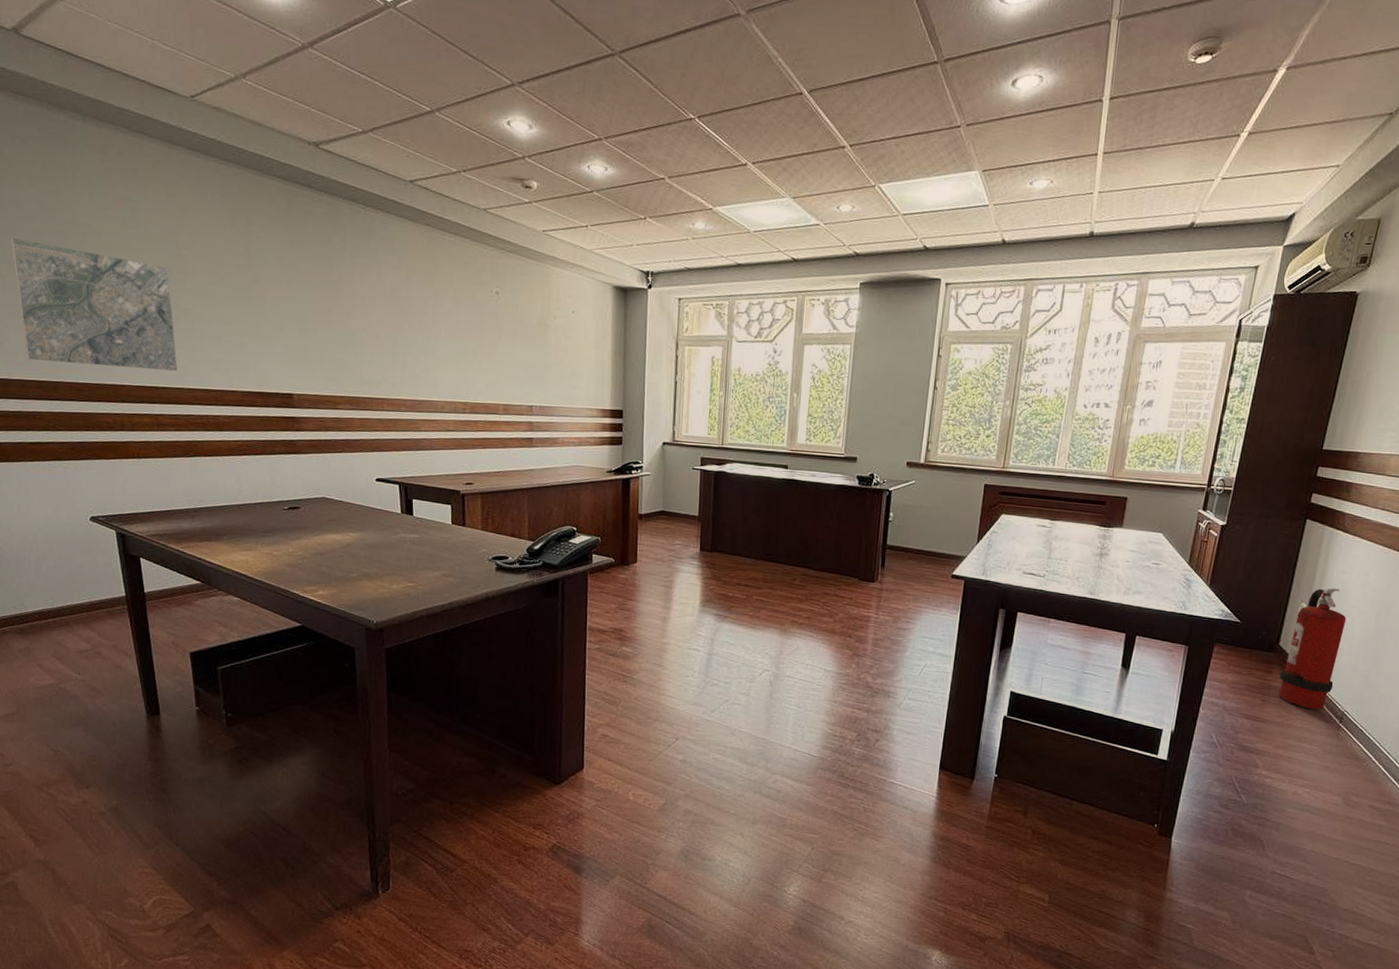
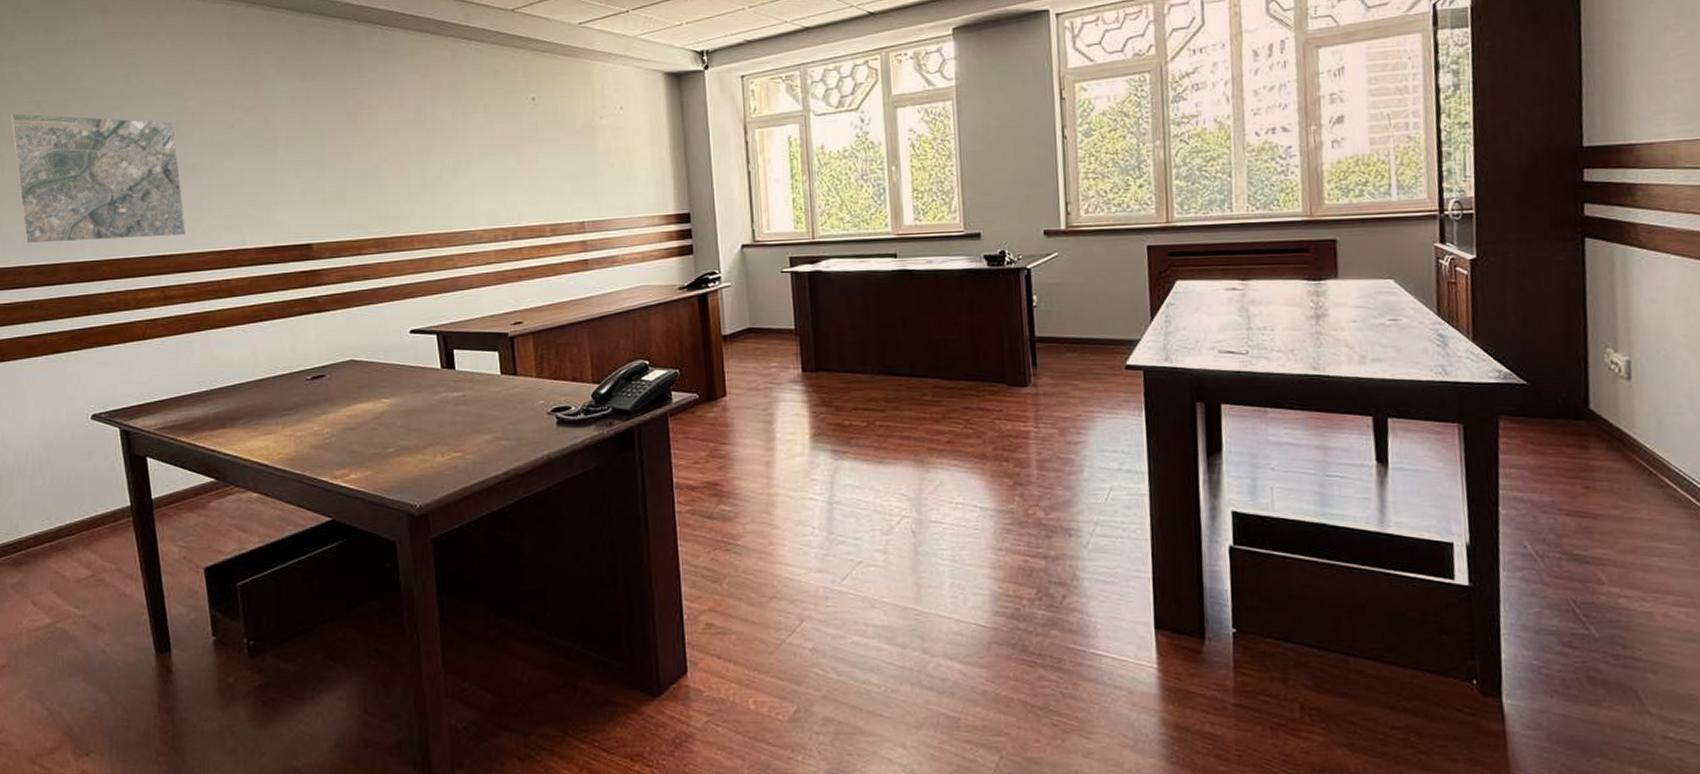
fire extinguisher: present [1278,588,1347,710] -> none [1600,323,1682,493]

